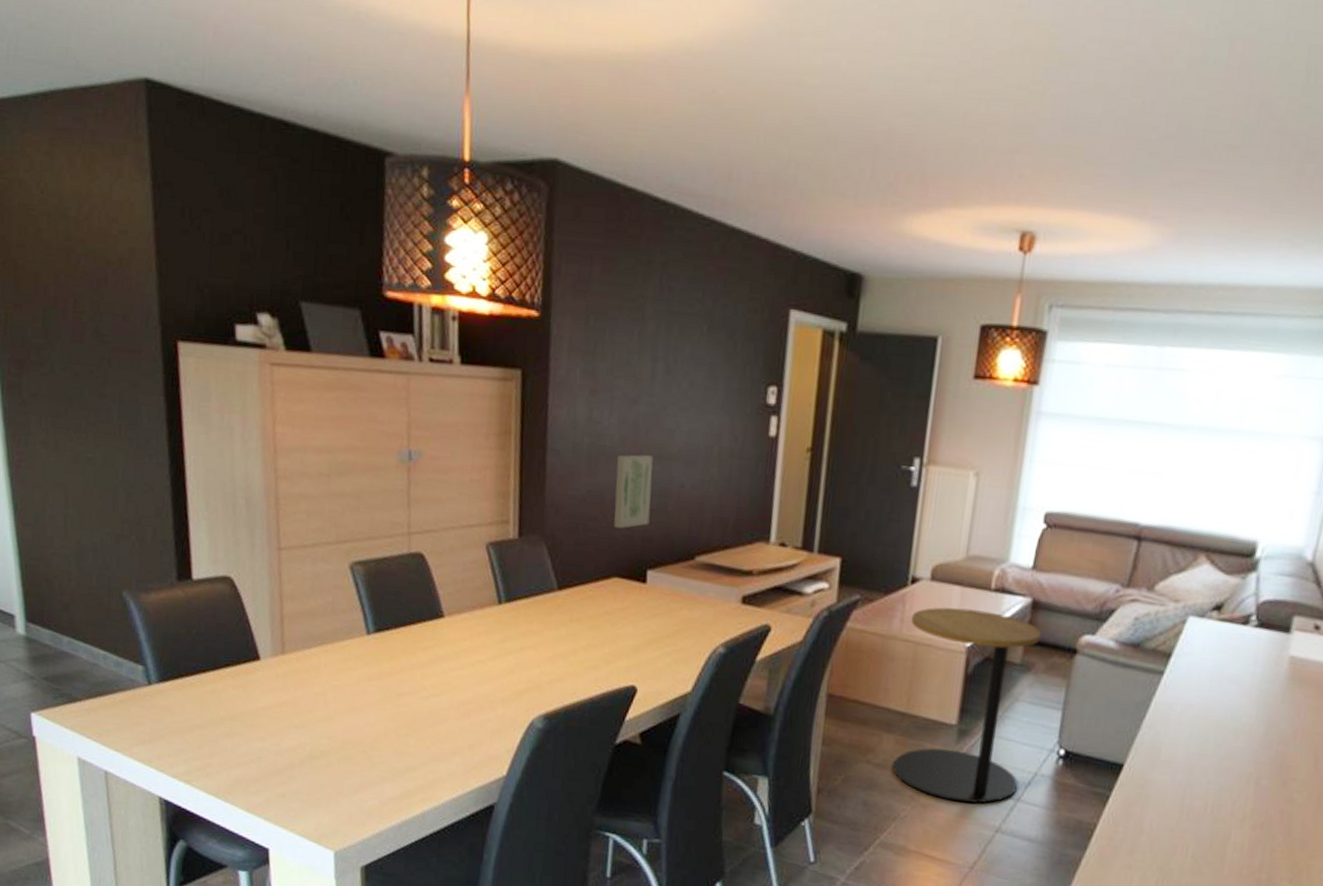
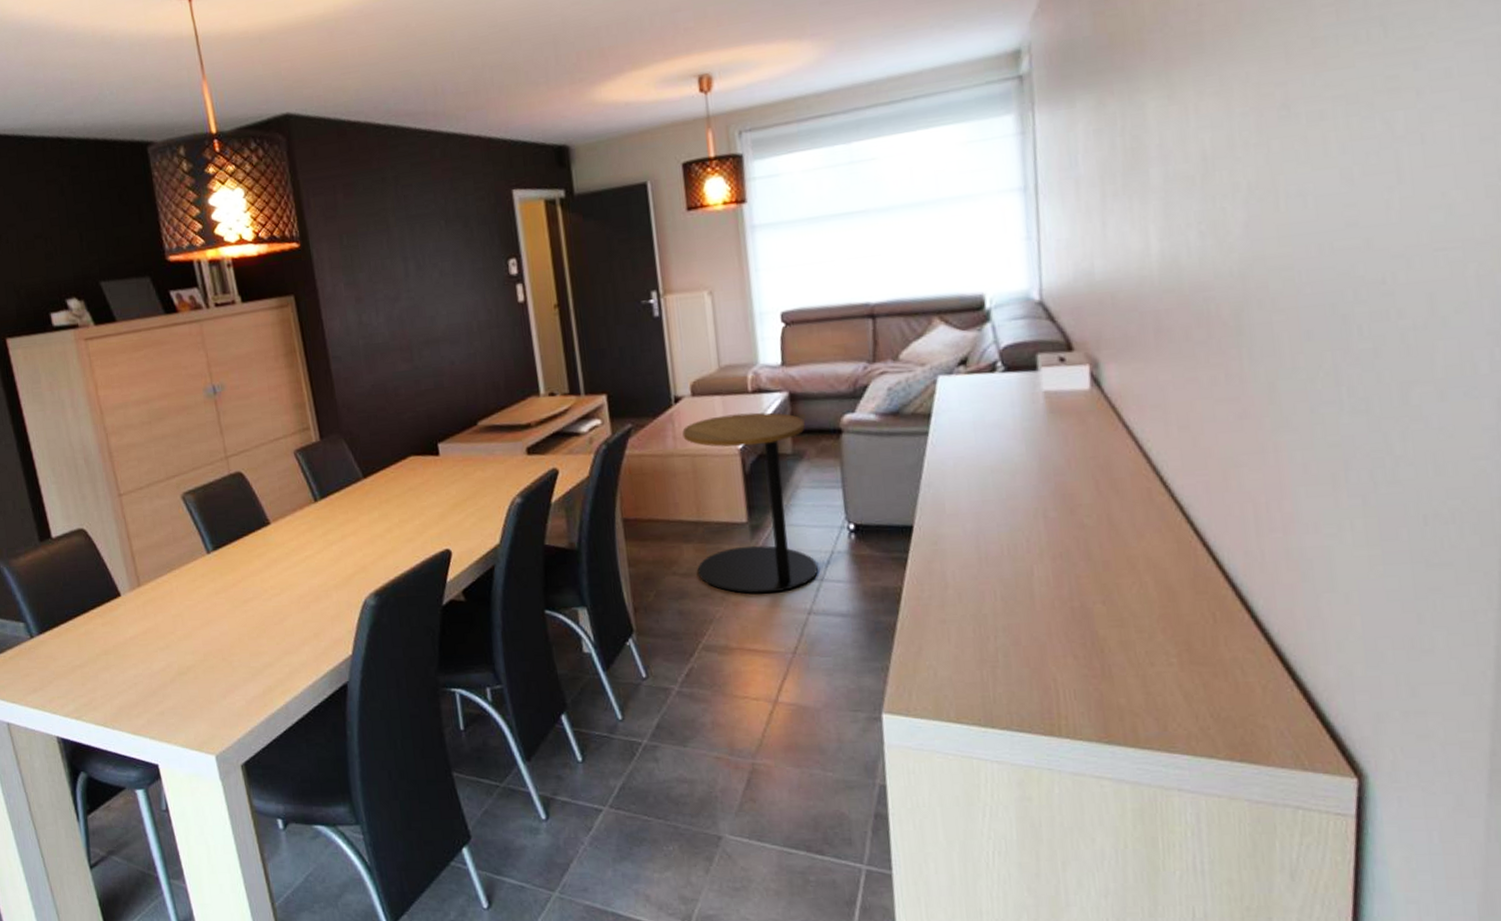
wall art: present [614,454,653,529] -> none [391,343,431,413]

